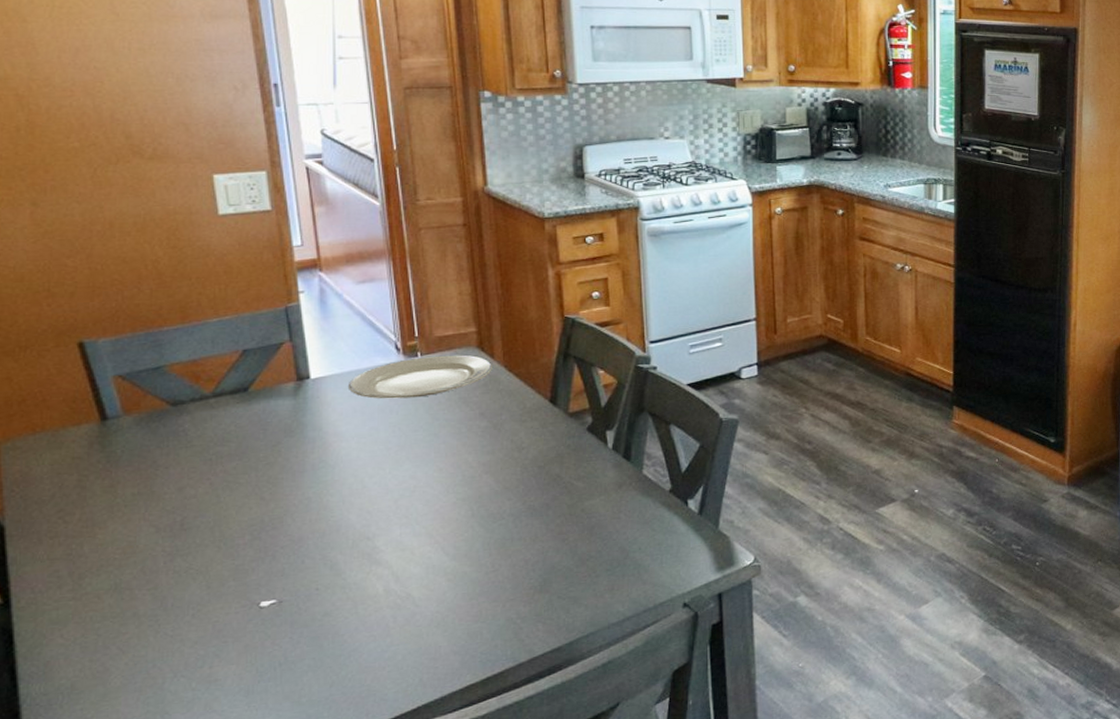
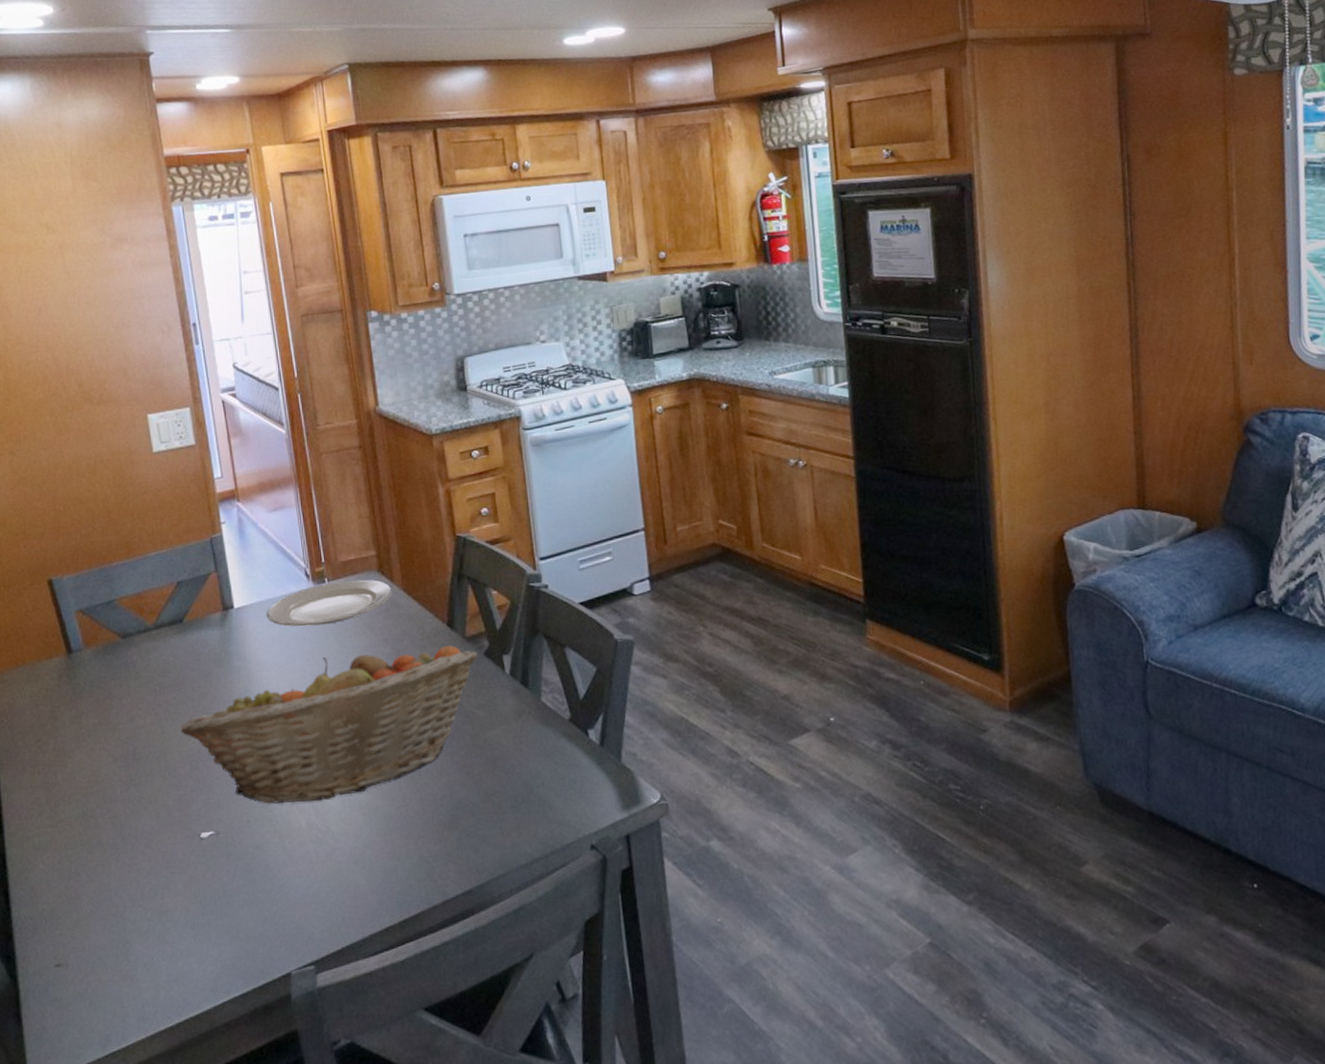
fruit basket: none [240,421,580,572] -> present [180,646,477,804]

